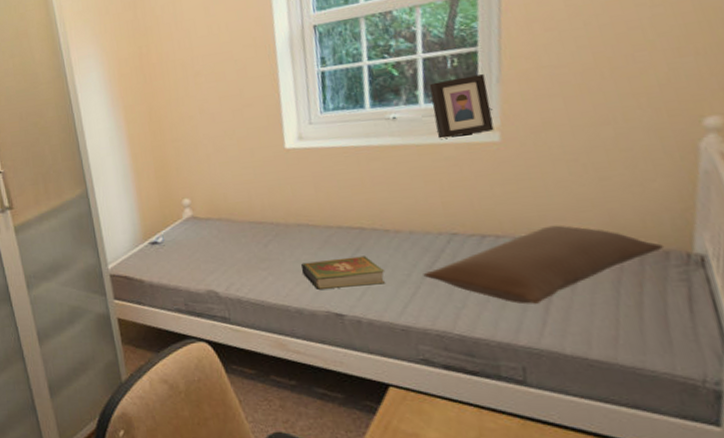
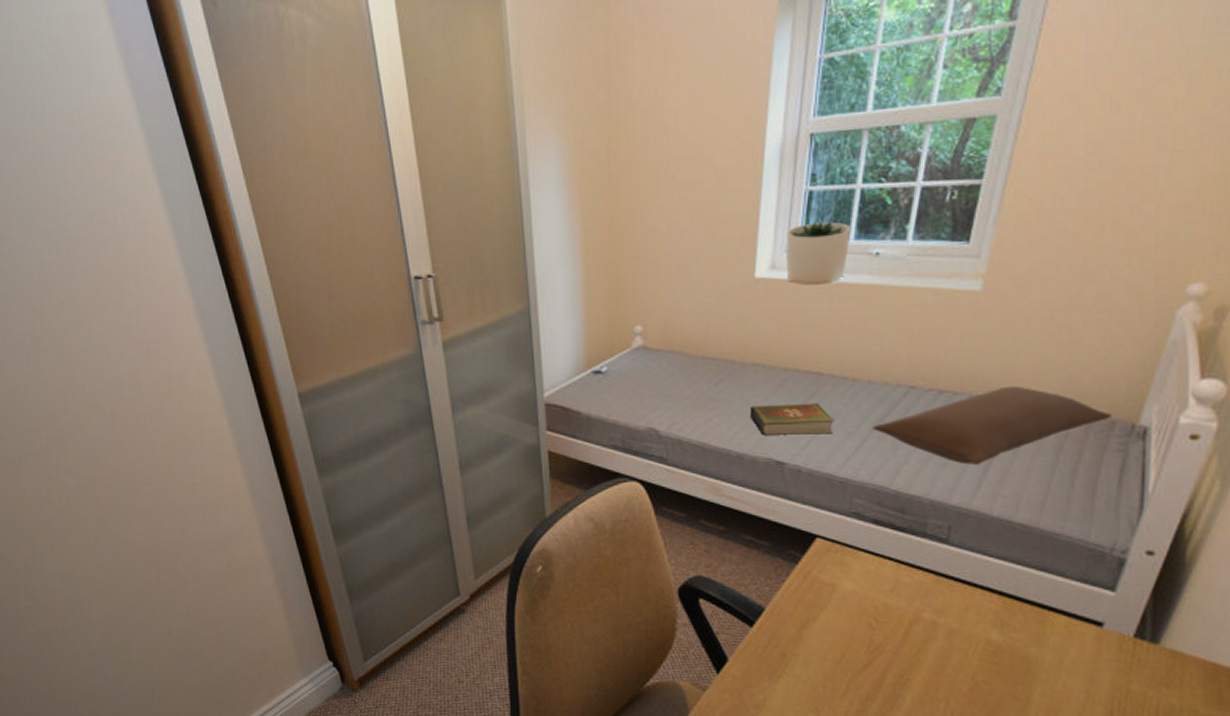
planter: none [308,95,368,152] -> present [786,221,851,286]
picture frame: present [429,74,494,139] -> none [918,212,982,282]

